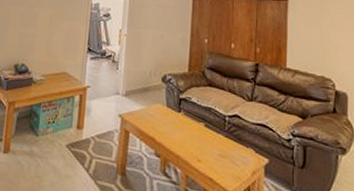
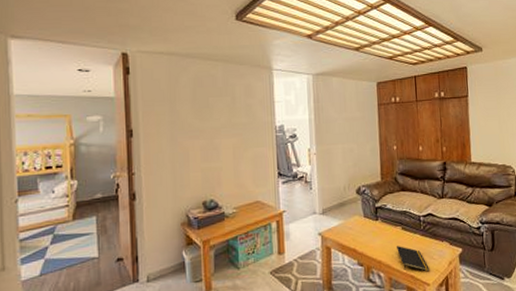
notepad: none [197,143,230,178] -> present [397,246,429,272]

